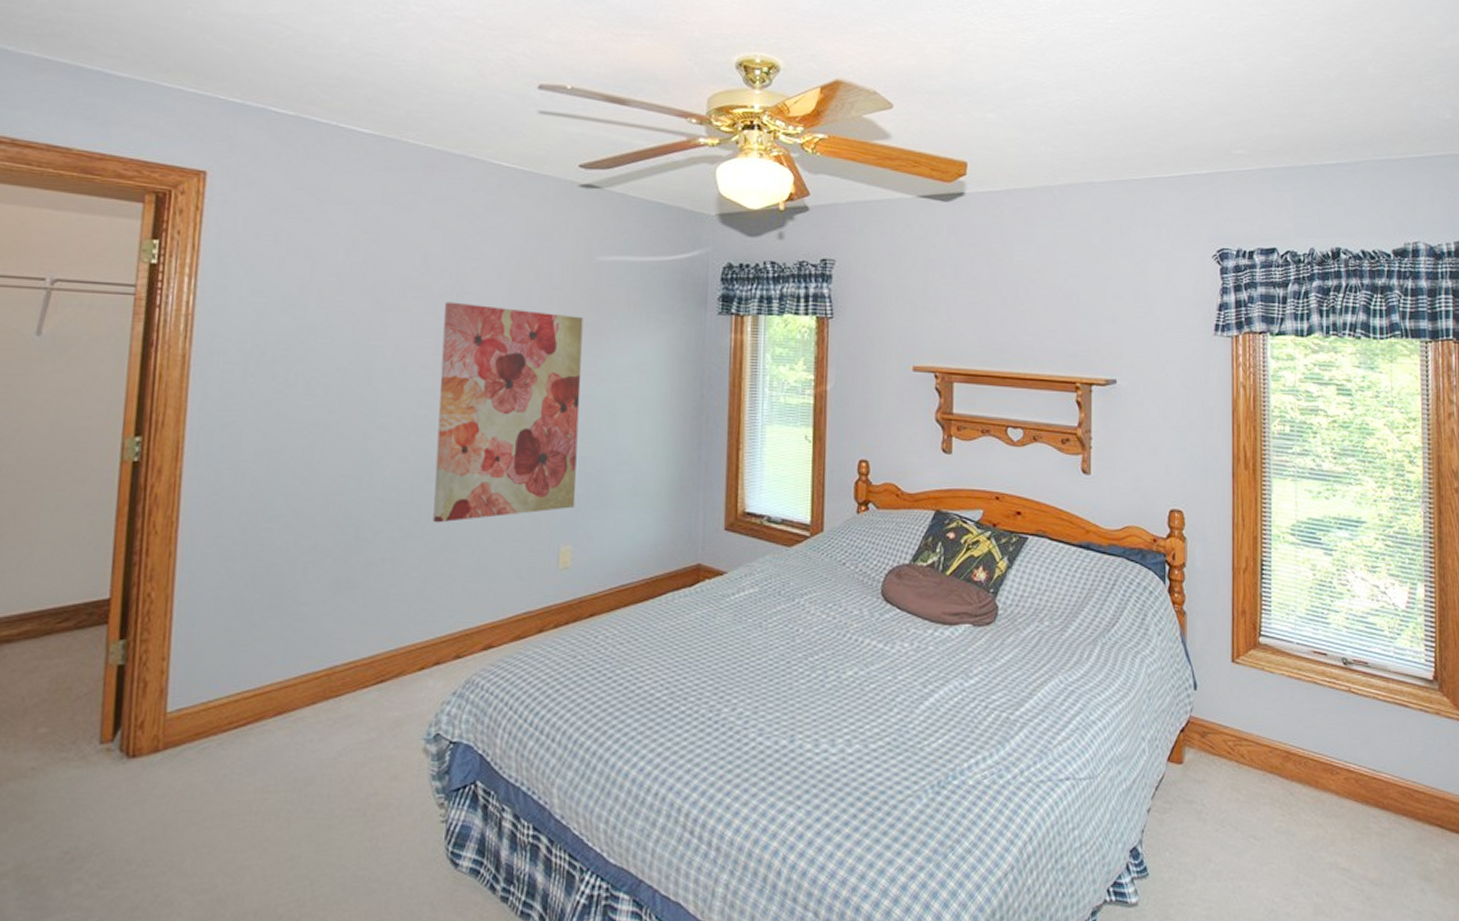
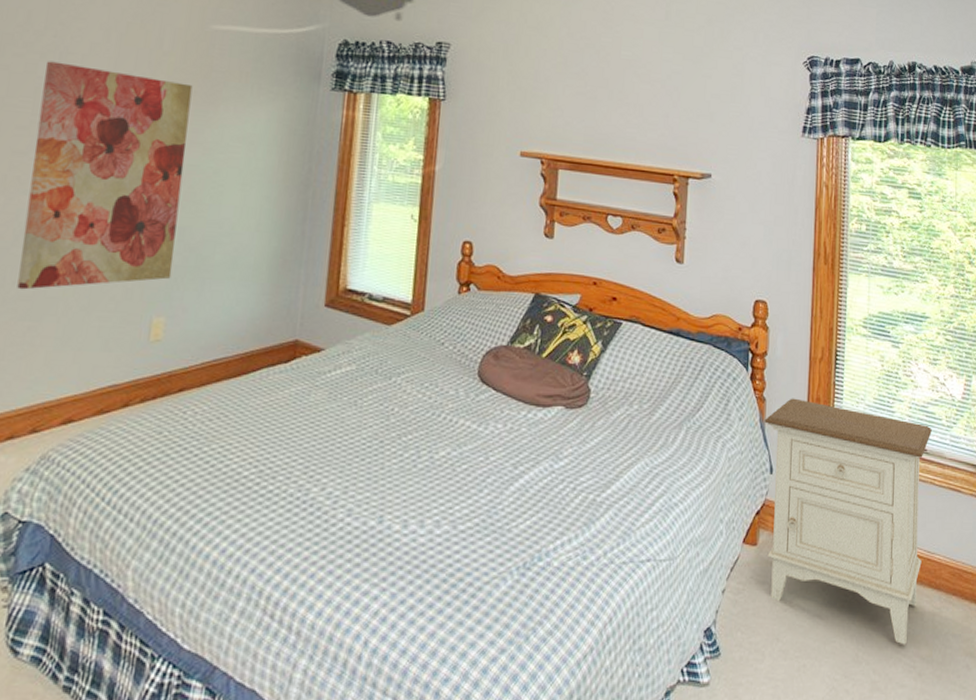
nightstand: none [1186,611,1373,868] -> present [765,398,932,645]

